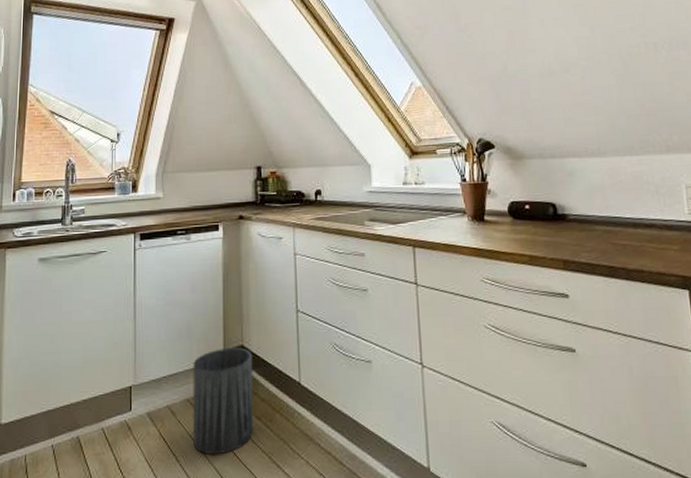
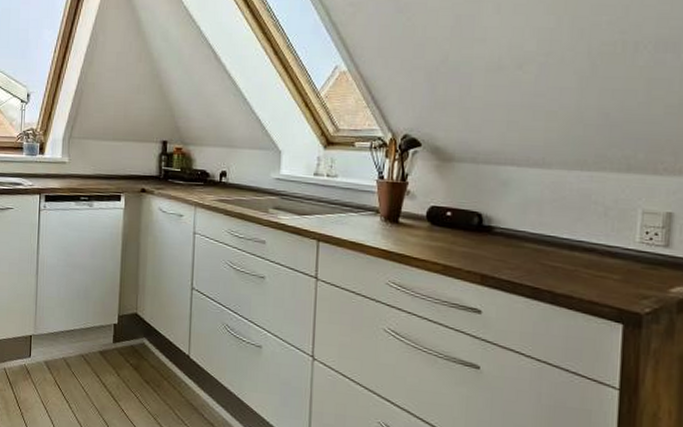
trash can: present [193,348,254,454] -> none [85,313,145,408]

